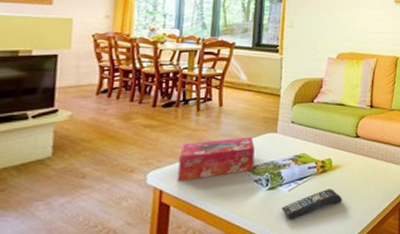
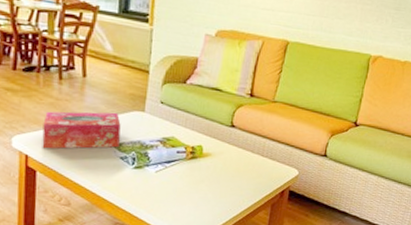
remote control: present [282,189,343,219] -> none [148,175,212,199]

